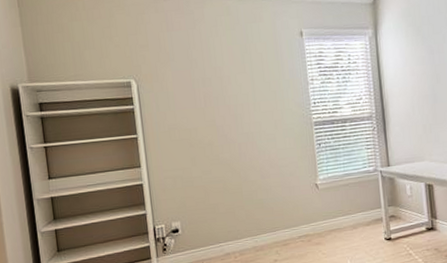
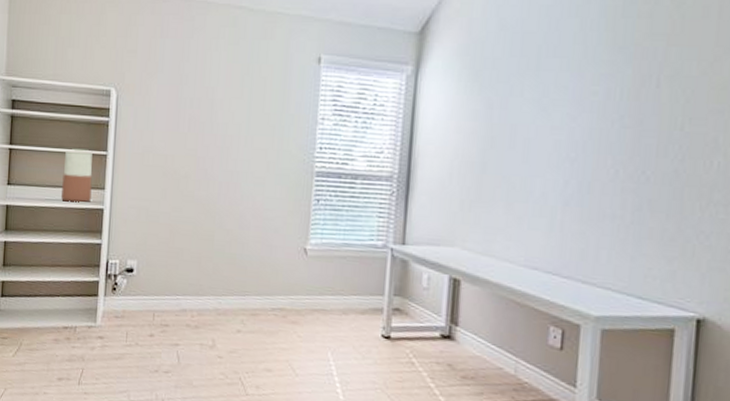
vase: none [99,135,130,184] -> present [61,148,93,203]

